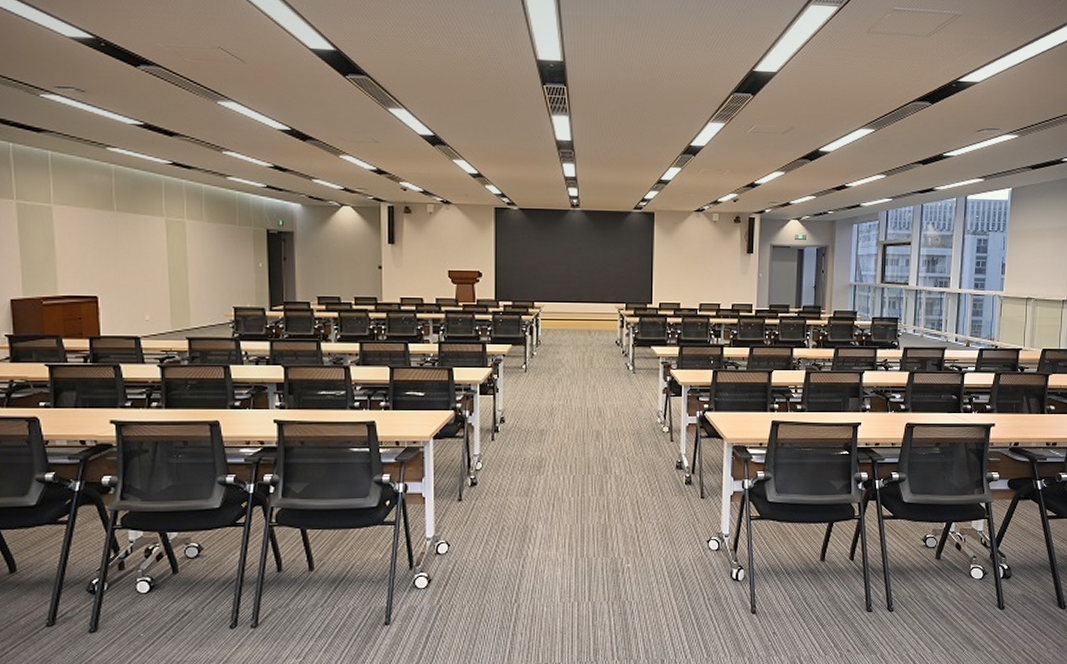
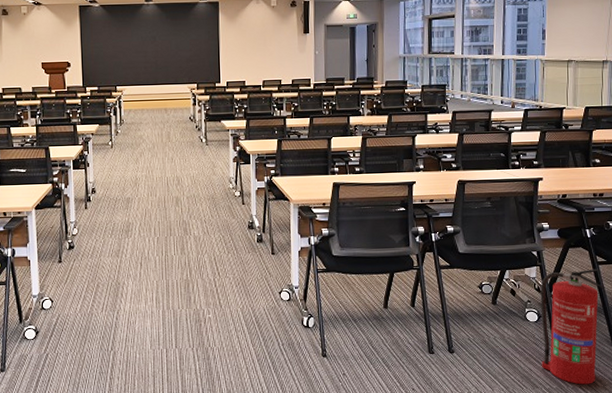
fire extinguisher: none [985,523,1053,648] -> present [540,268,604,385]

